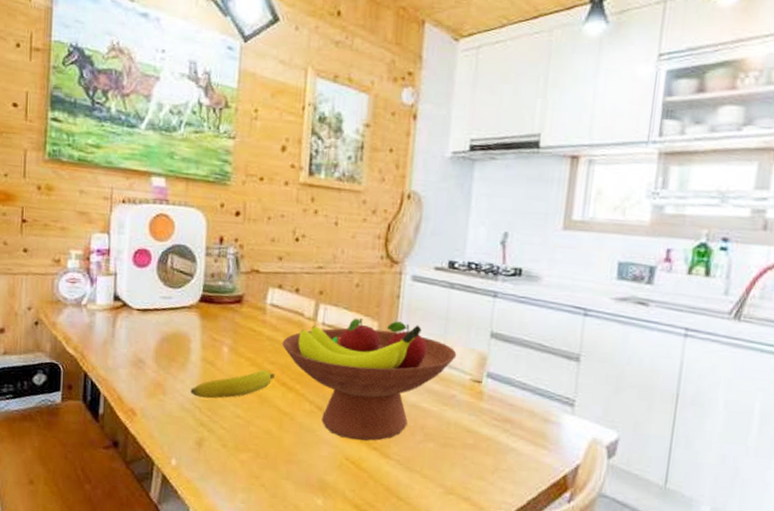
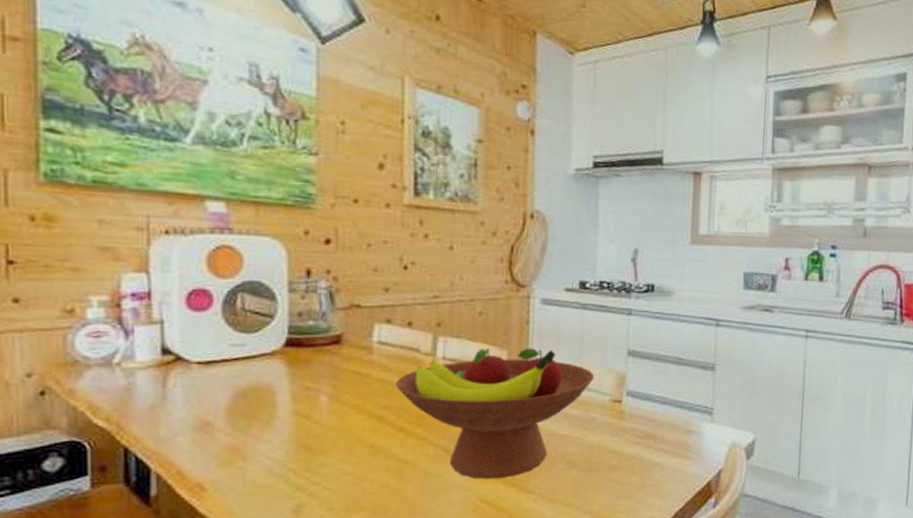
banana: present [190,370,275,399] -> none [280,416,389,458]

